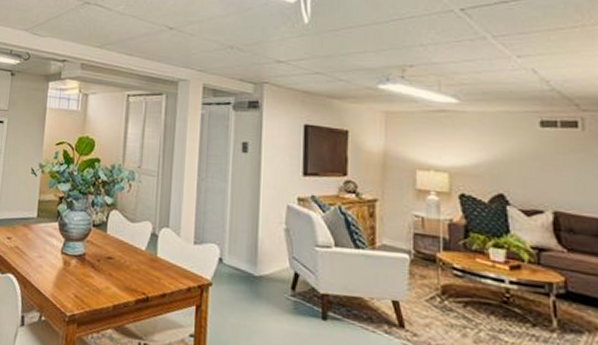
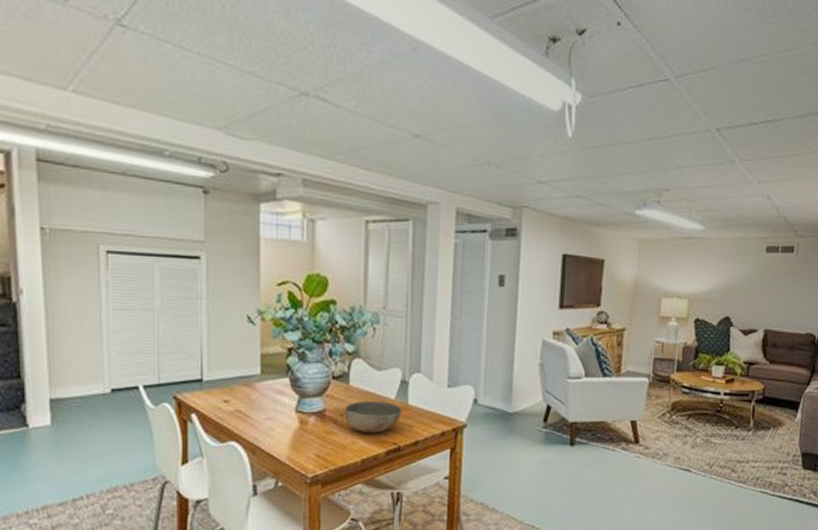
bowl: none [101,249,152,281] -> present [344,400,402,433]

